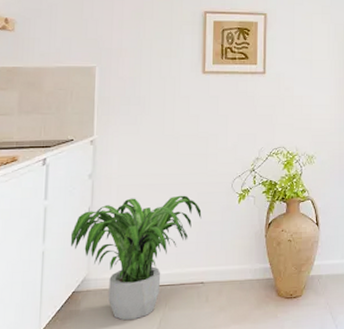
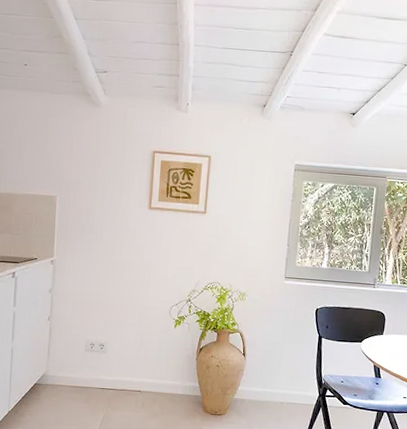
potted plant: present [70,195,202,320] -> none [33,313,142,413]

